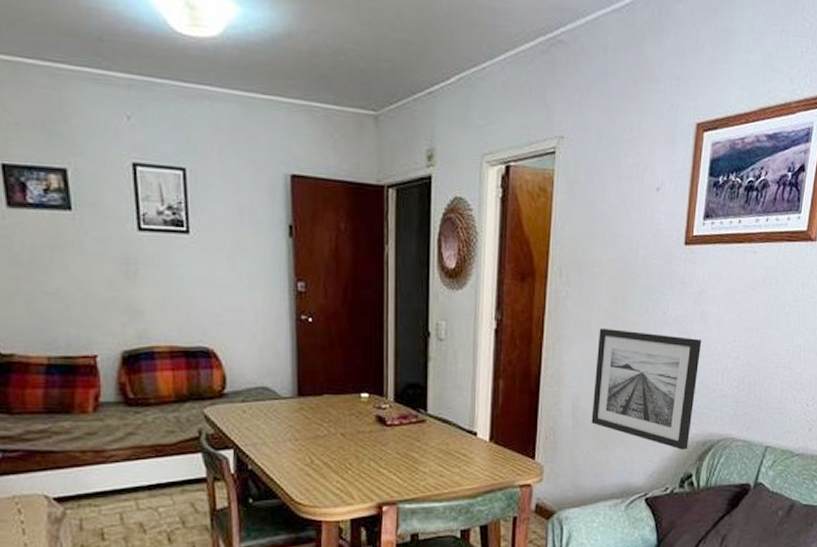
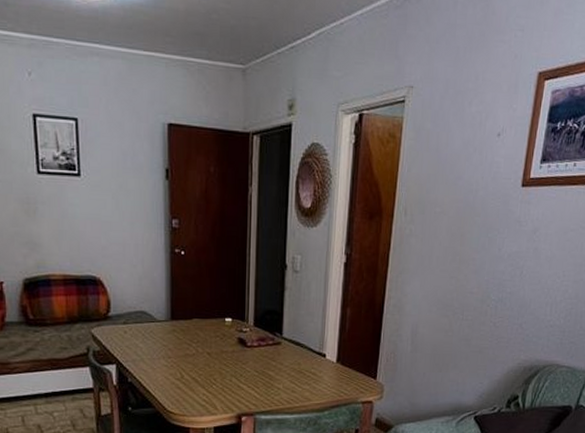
wall art: present [591,327,702,450] -> none [428,262,534,374]

